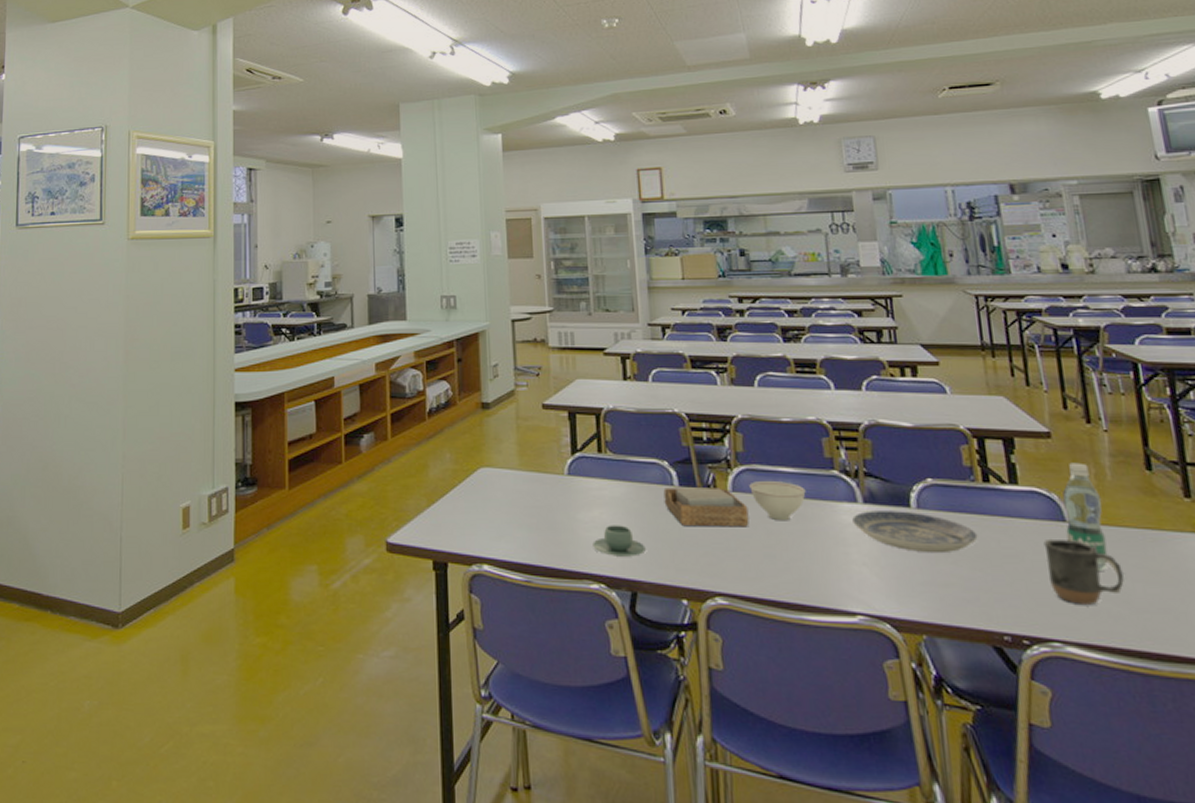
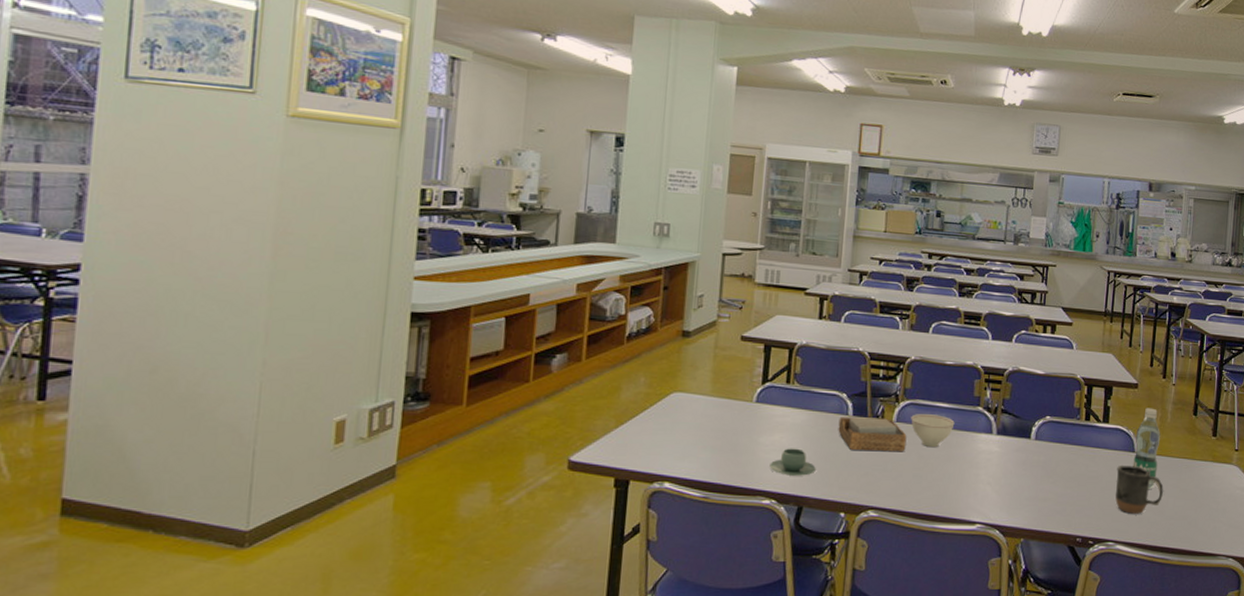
plate: present [852,511,978,554] -> none [986,441,1074,475]

